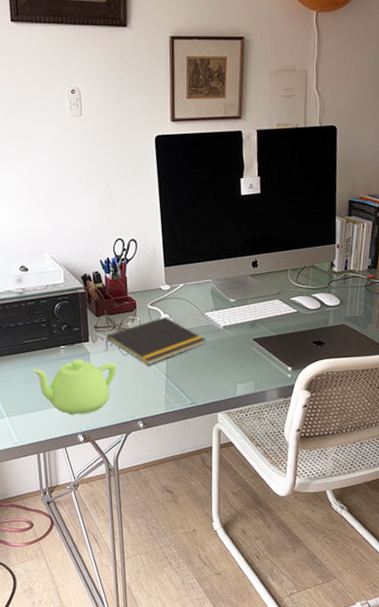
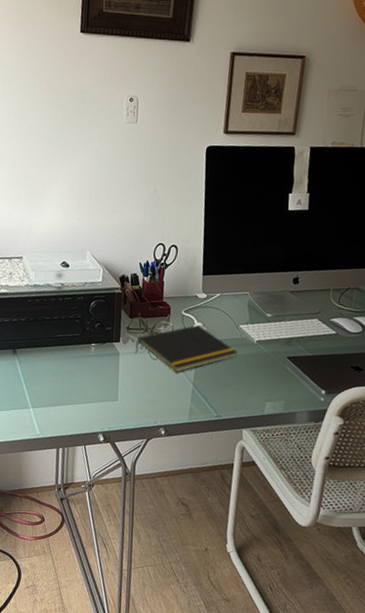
teapot: present [32,359,116,415] -> none [61,357,144,414]

